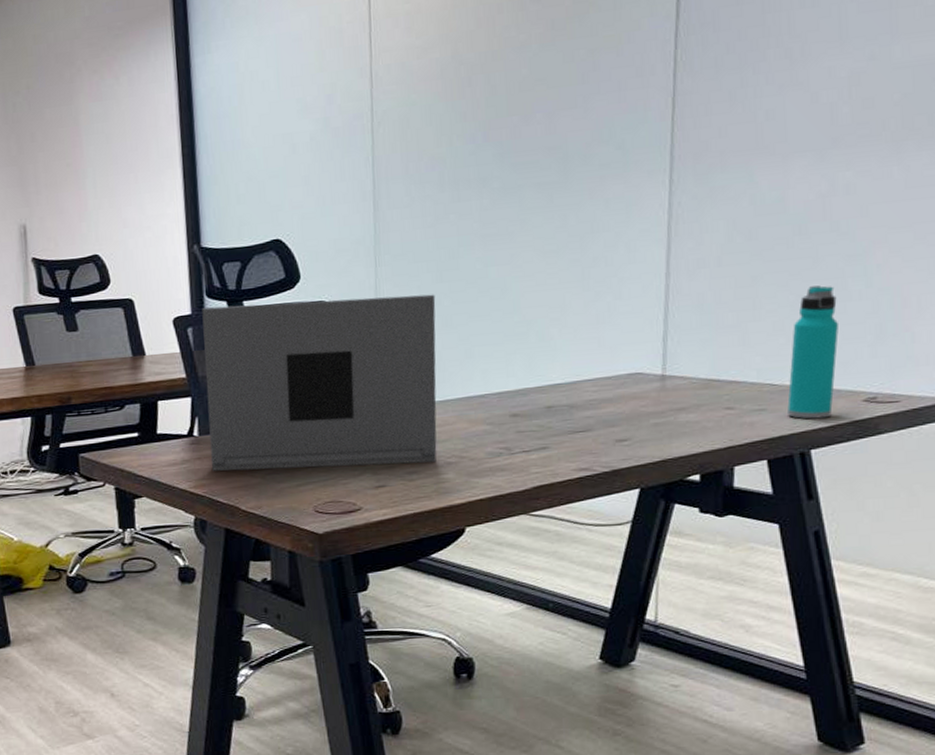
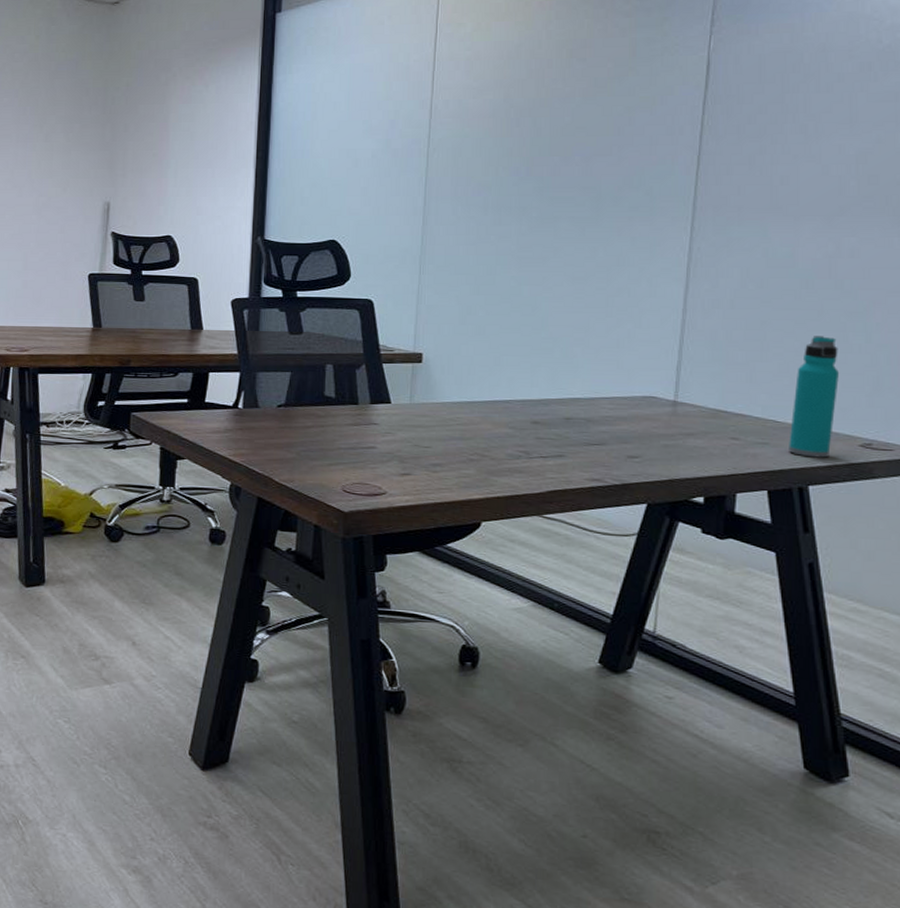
laptop: present [202,294,437,471] -> none [252,294,472,458]

